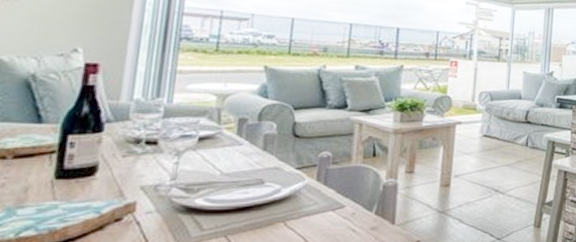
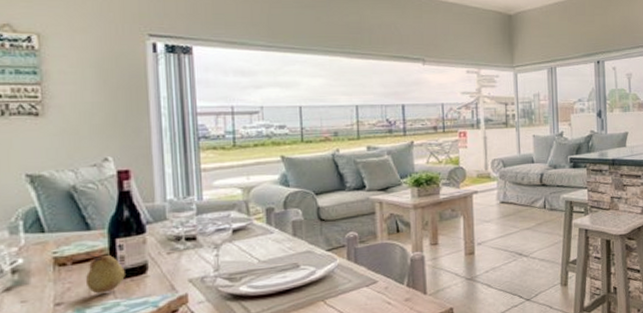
fruit: none [23,148,72,193] -> present [85,253,125,294]

